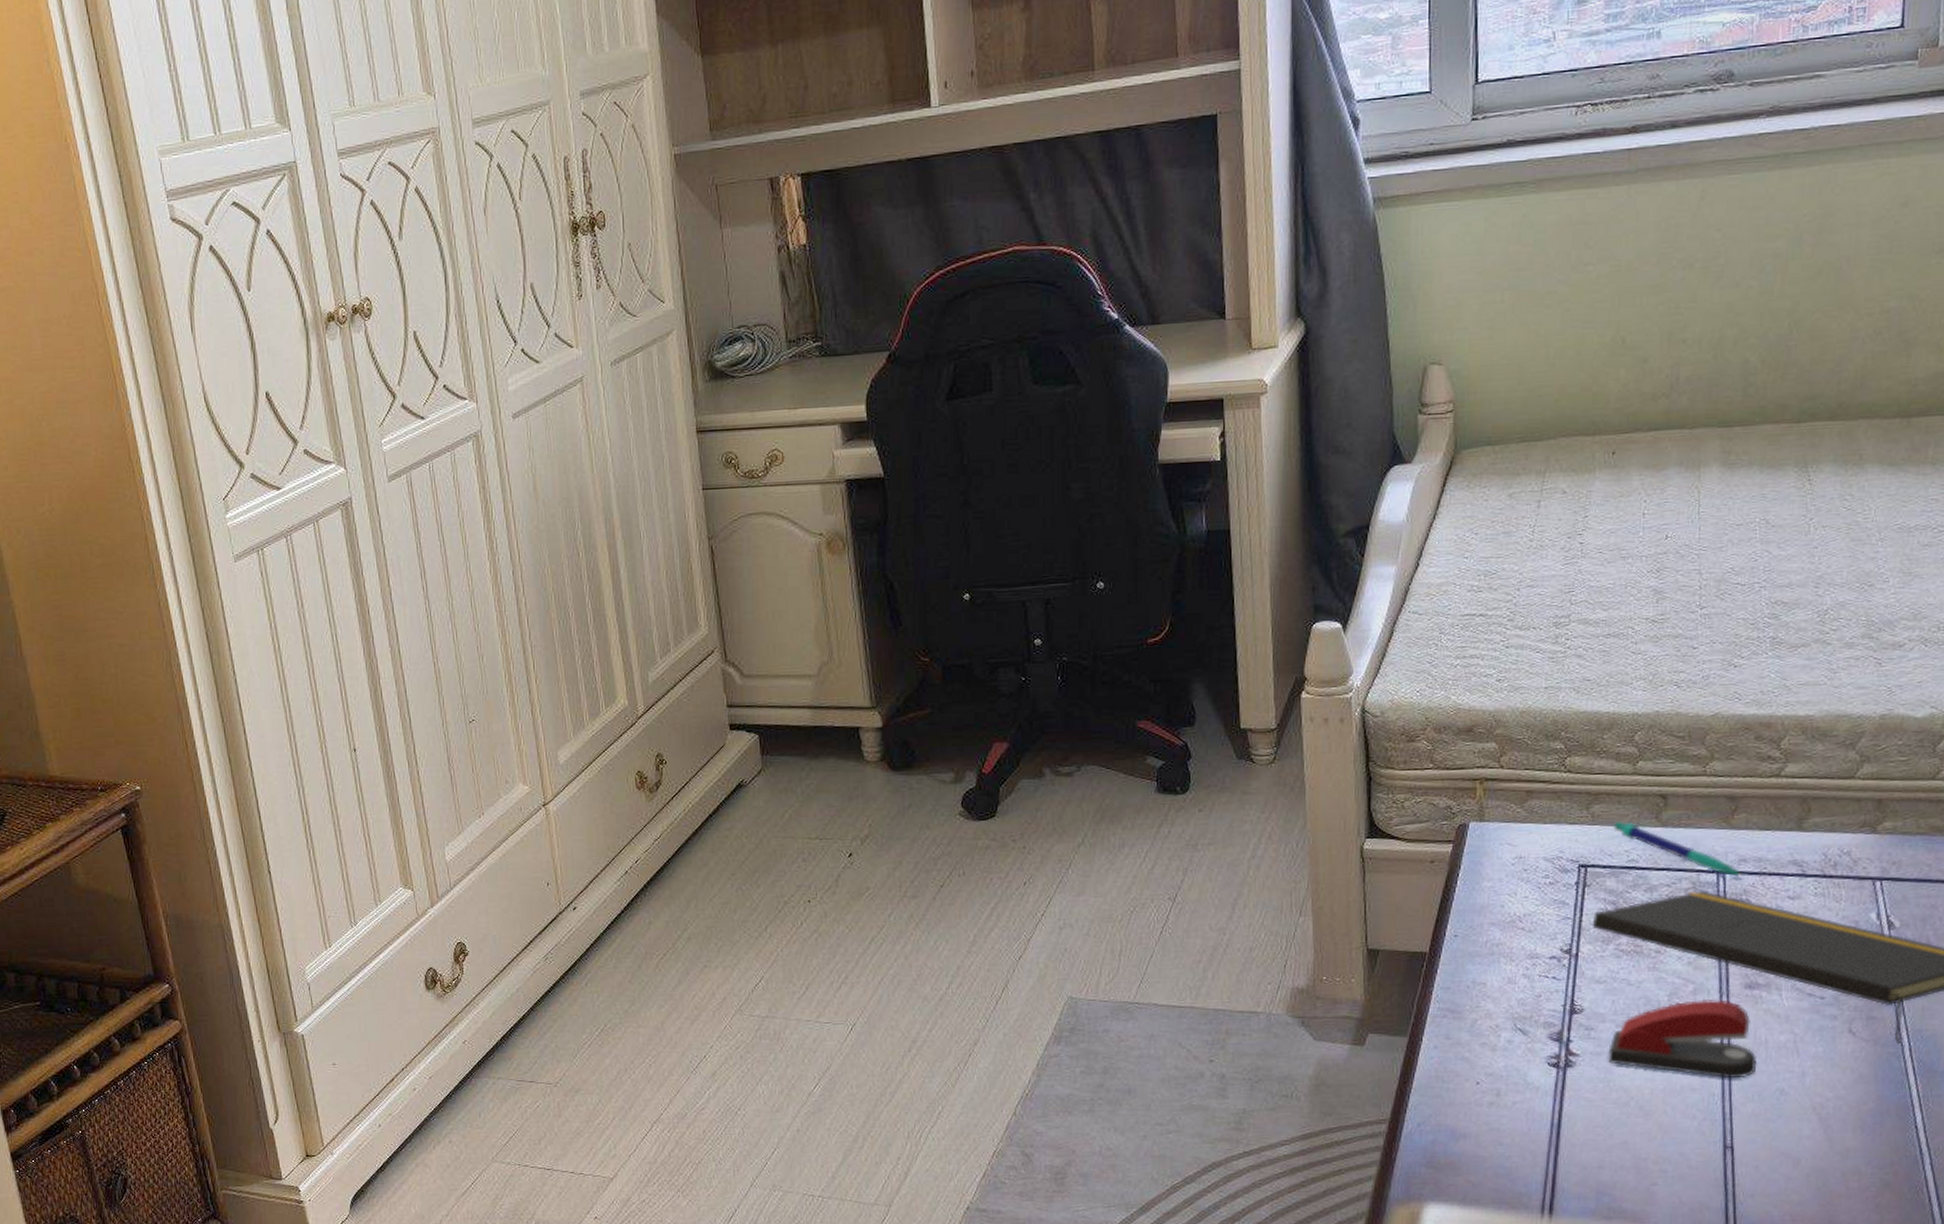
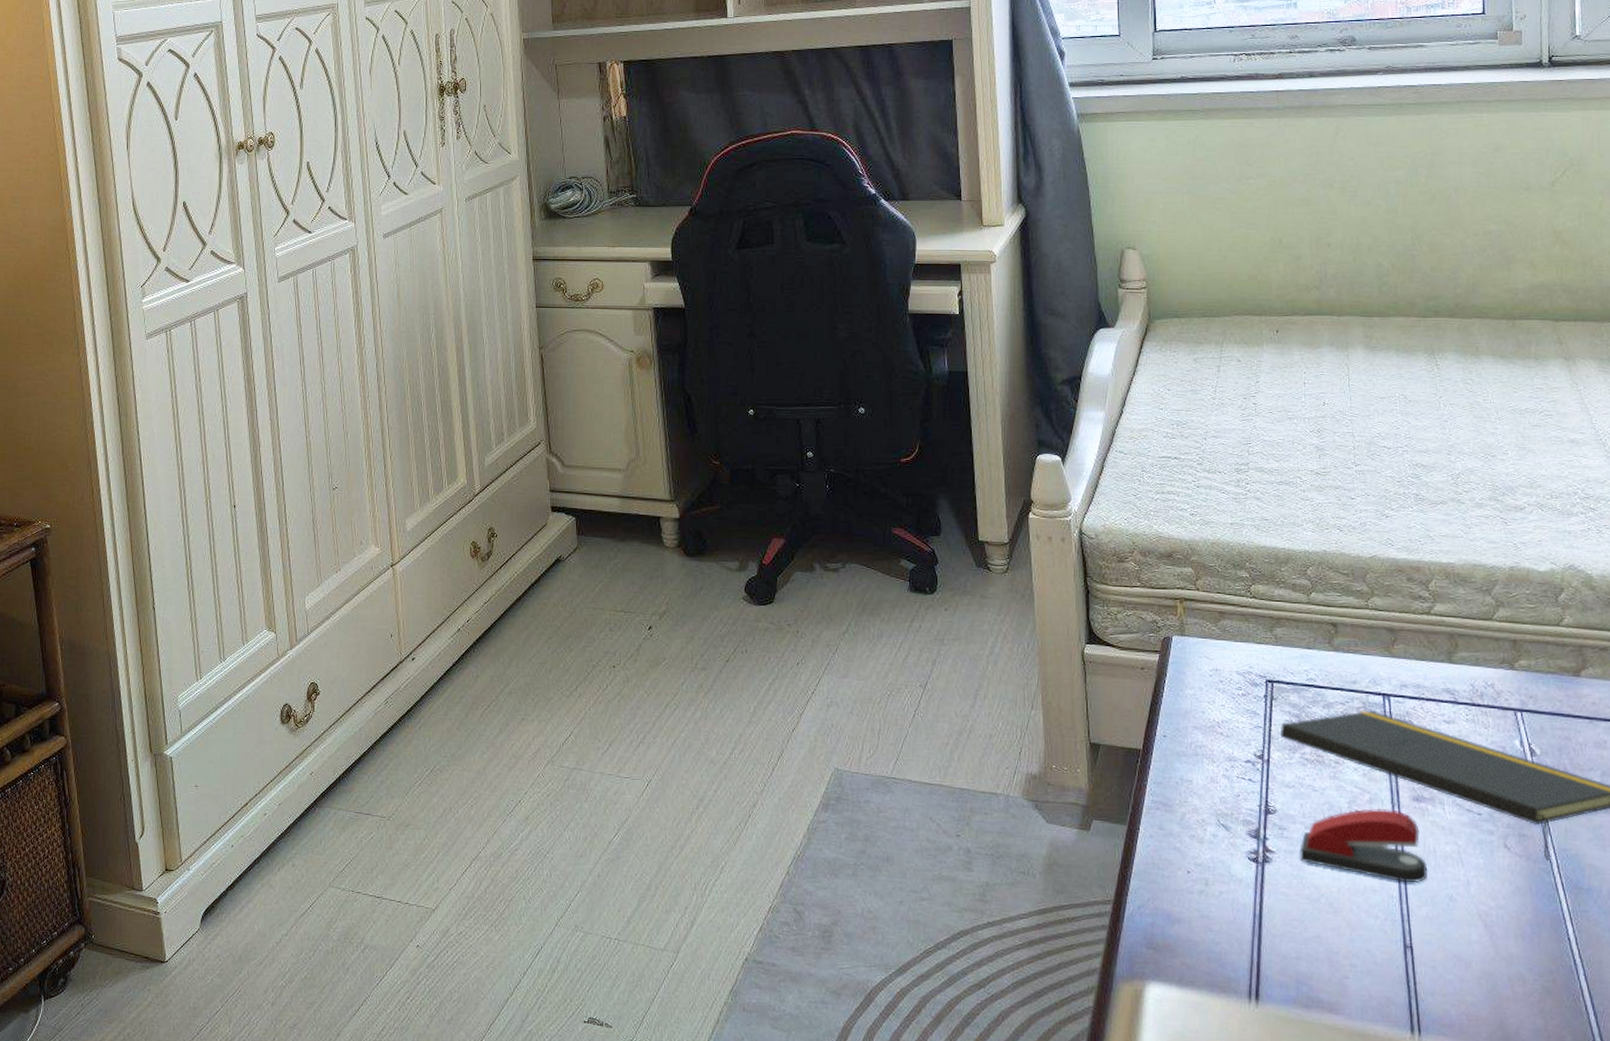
pen: present [1613,821,1743,877] -> none [1293,644,1405,700]

